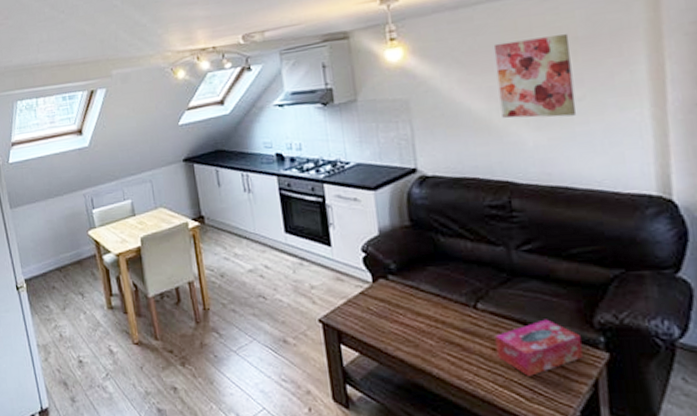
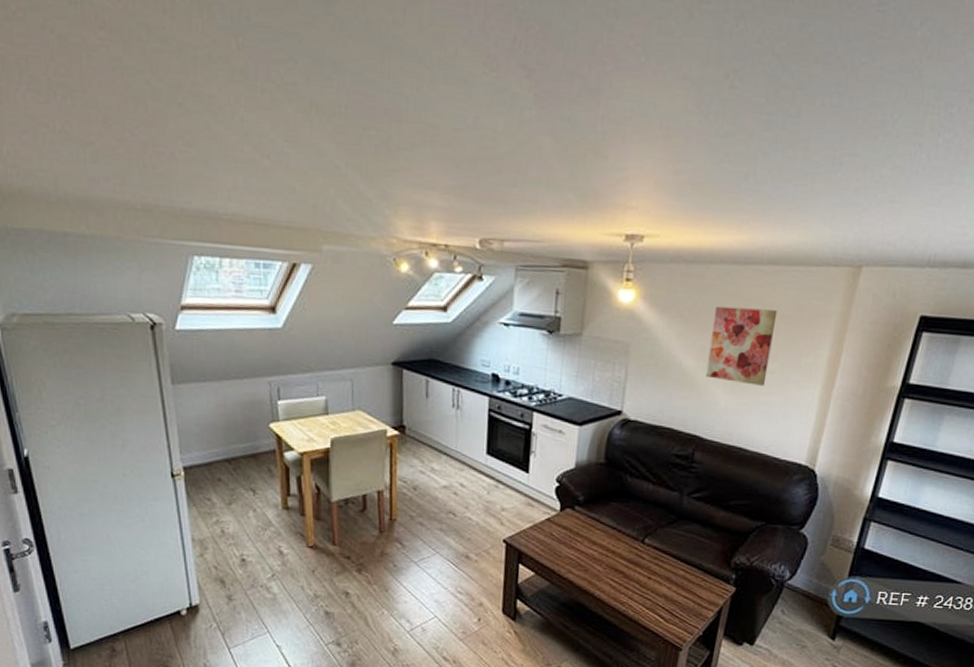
tissue box: present [495,319,583,376] -> none [650,556,718,602]

